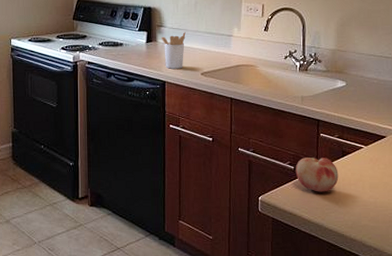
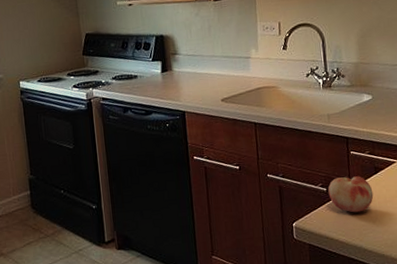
utensil holder: present [160,32,186,69] -> none [176,58,202,98]

